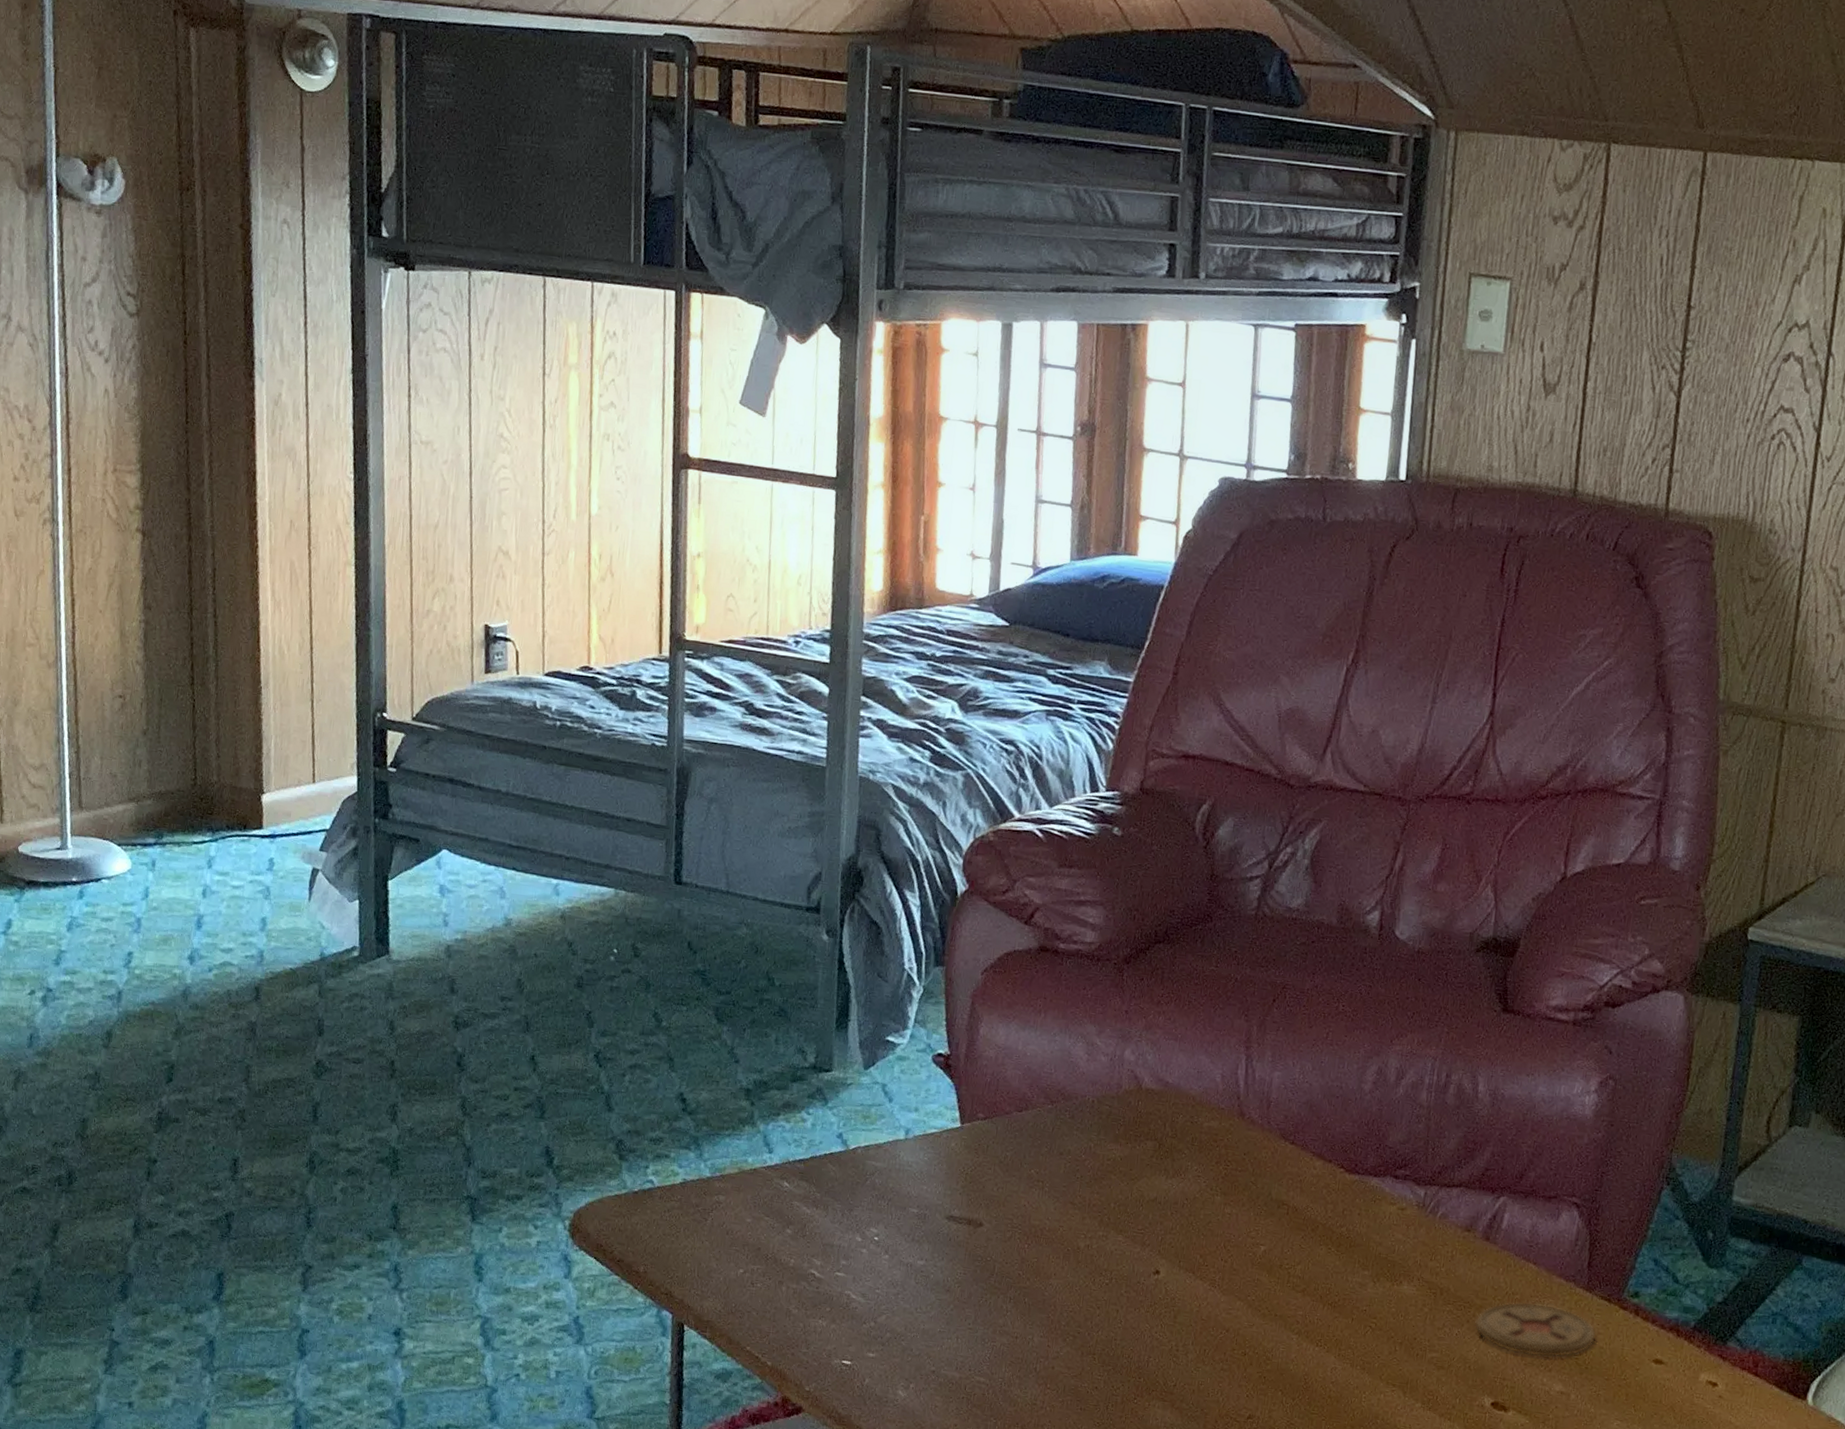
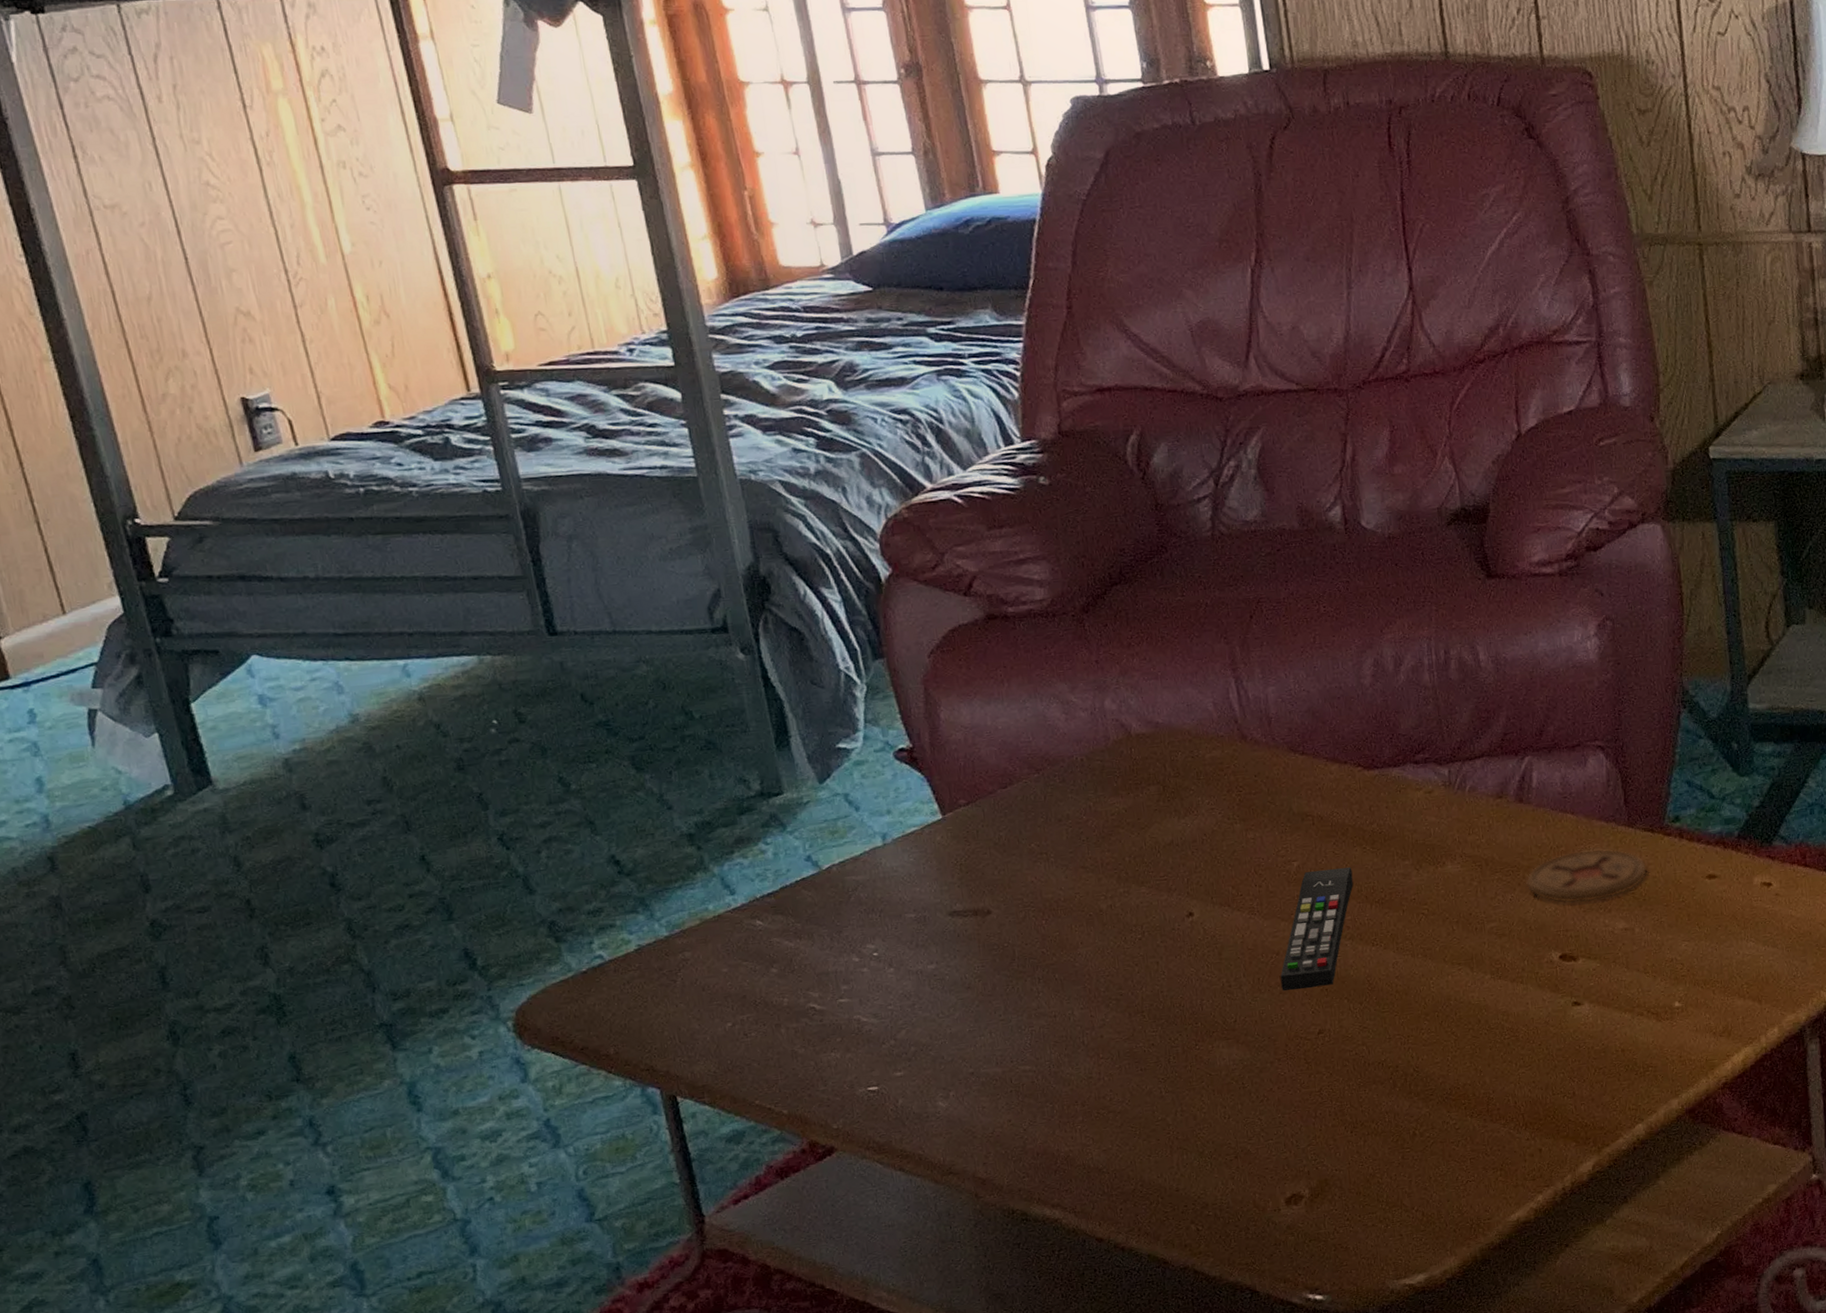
remote control: none [1224,1258,1314,1374] -> present [1280,866,1354,992]

